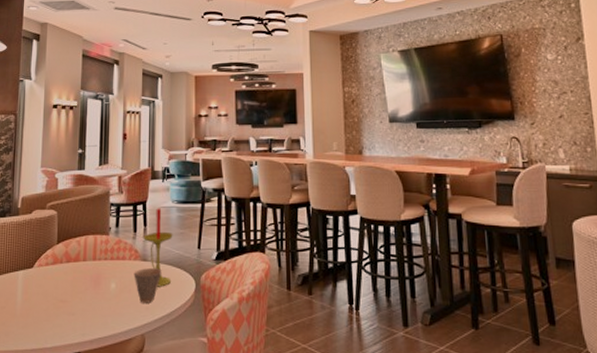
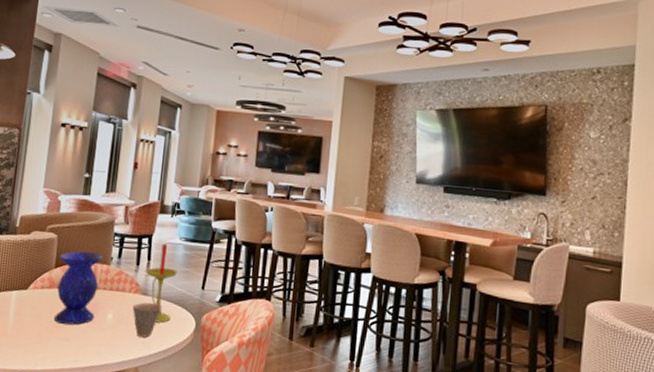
vase: none [59,225,101,298] -> present [53,251,103,325]

